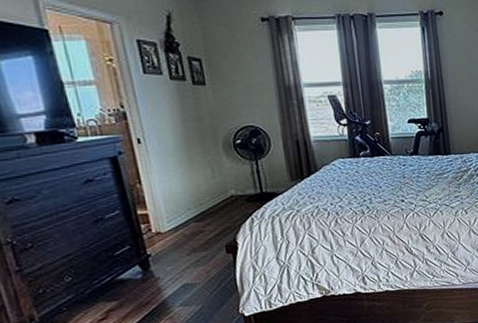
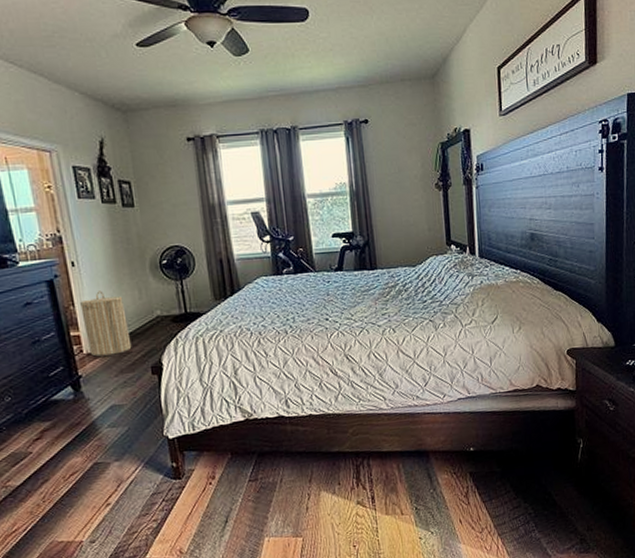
laundry hamper: none [147,169,205,236] -> present [80,291,132,357]

